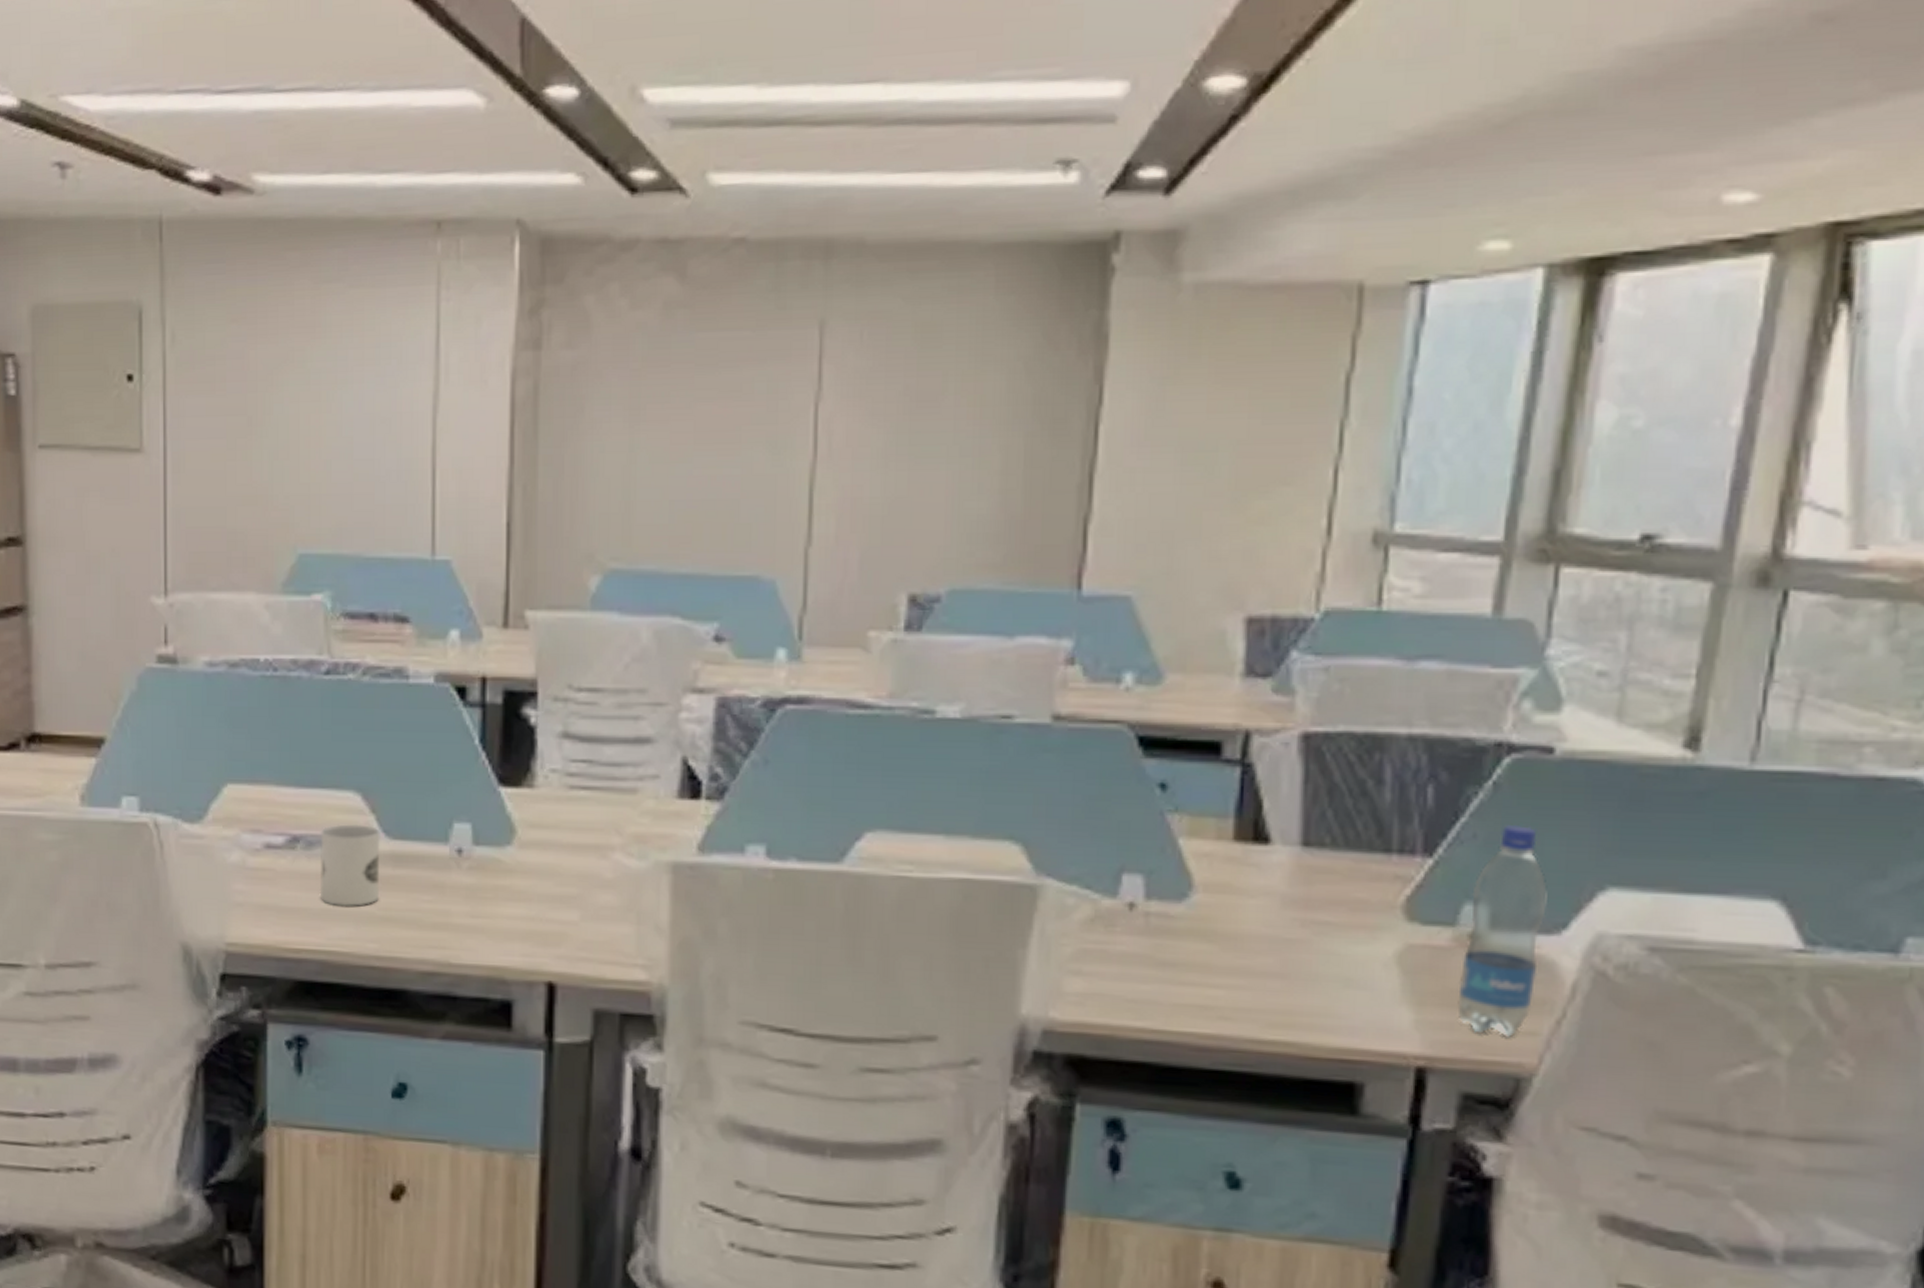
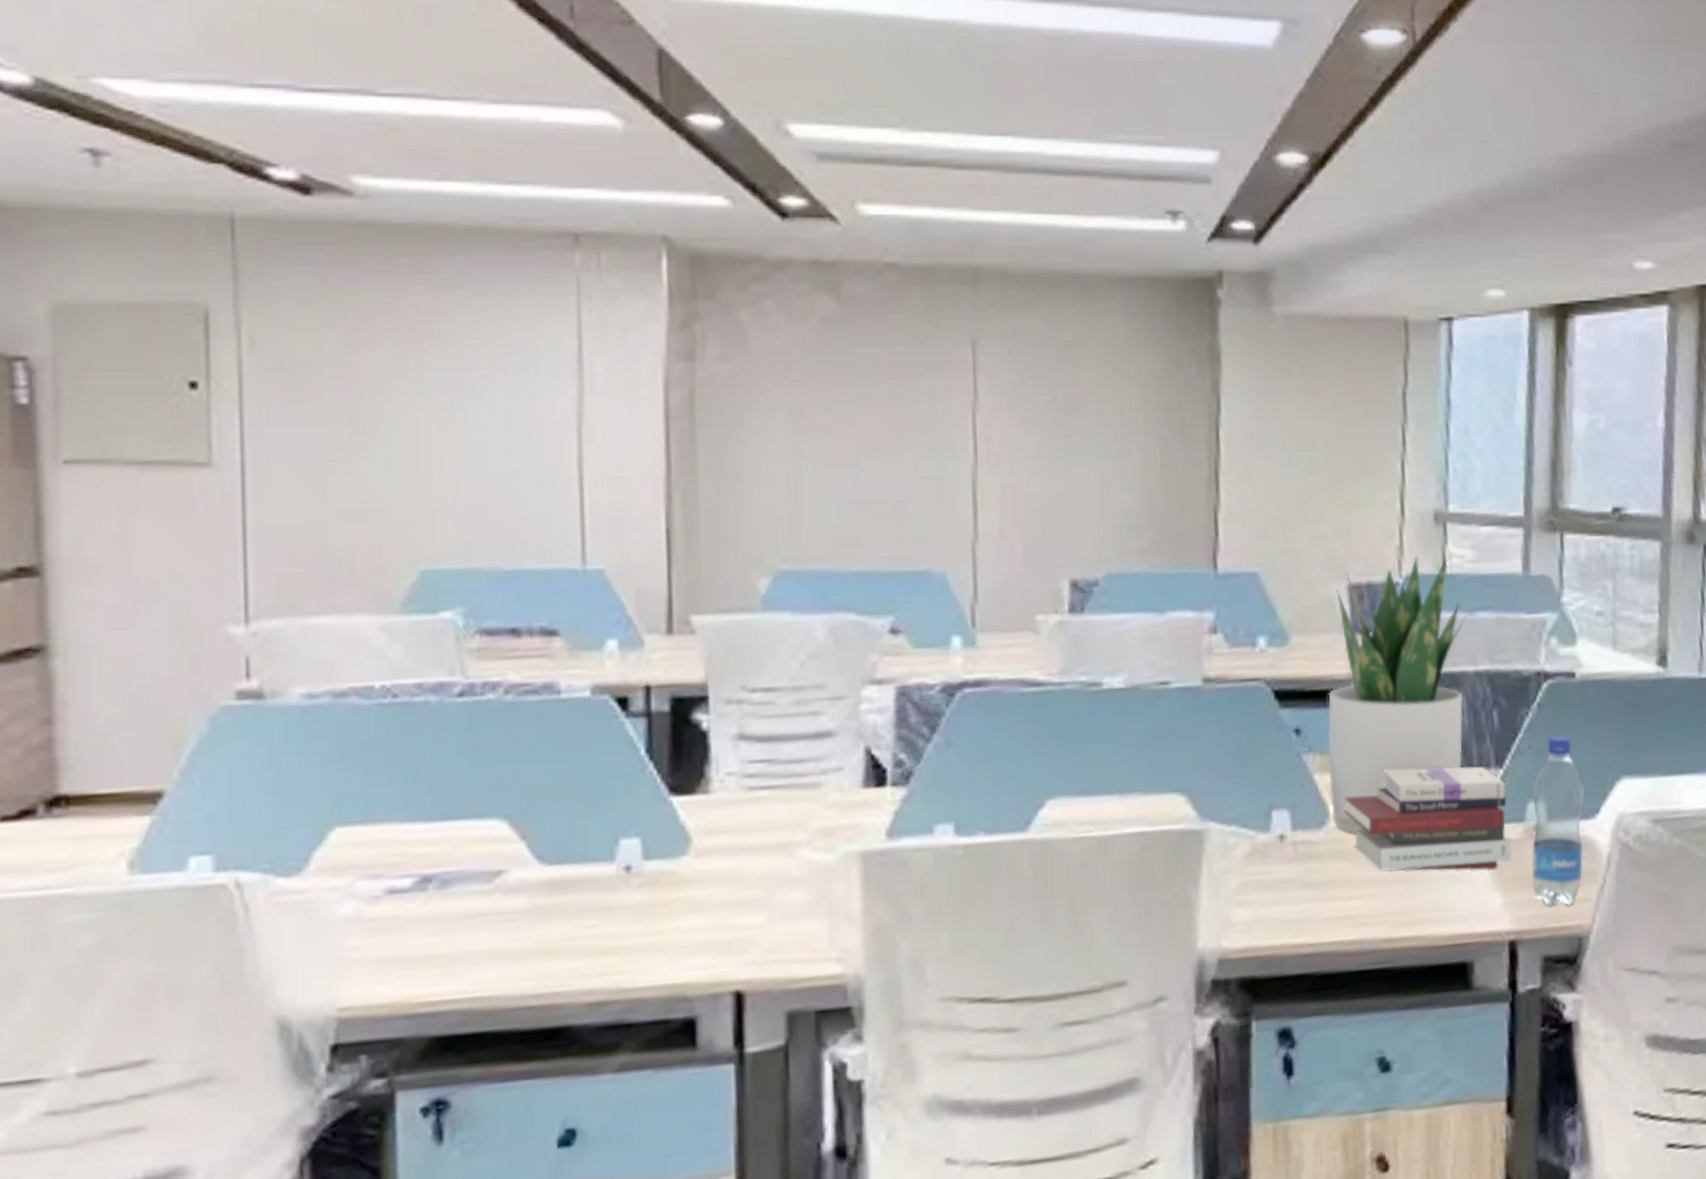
mug: present [319,824,380,907] -> none [458,854,534,946]
planter: none [1196,586,1403,913] -> present [1327,556,1466,835]
books: none [1212,842,1435,977] -> present [1343,766,1512,871]

